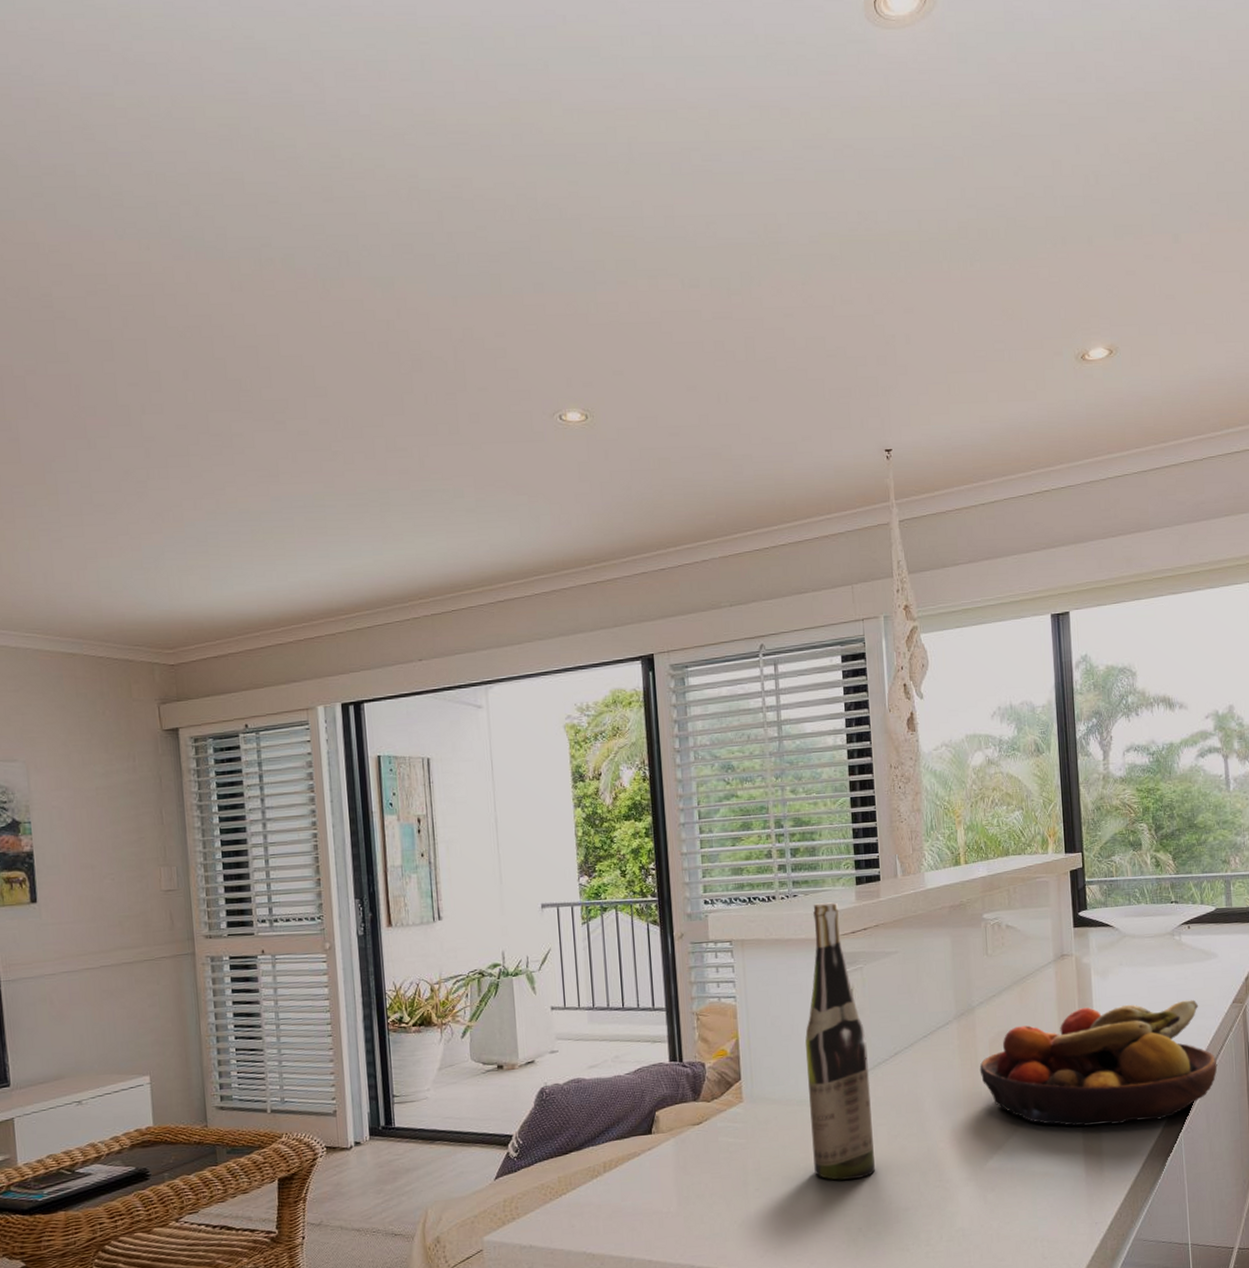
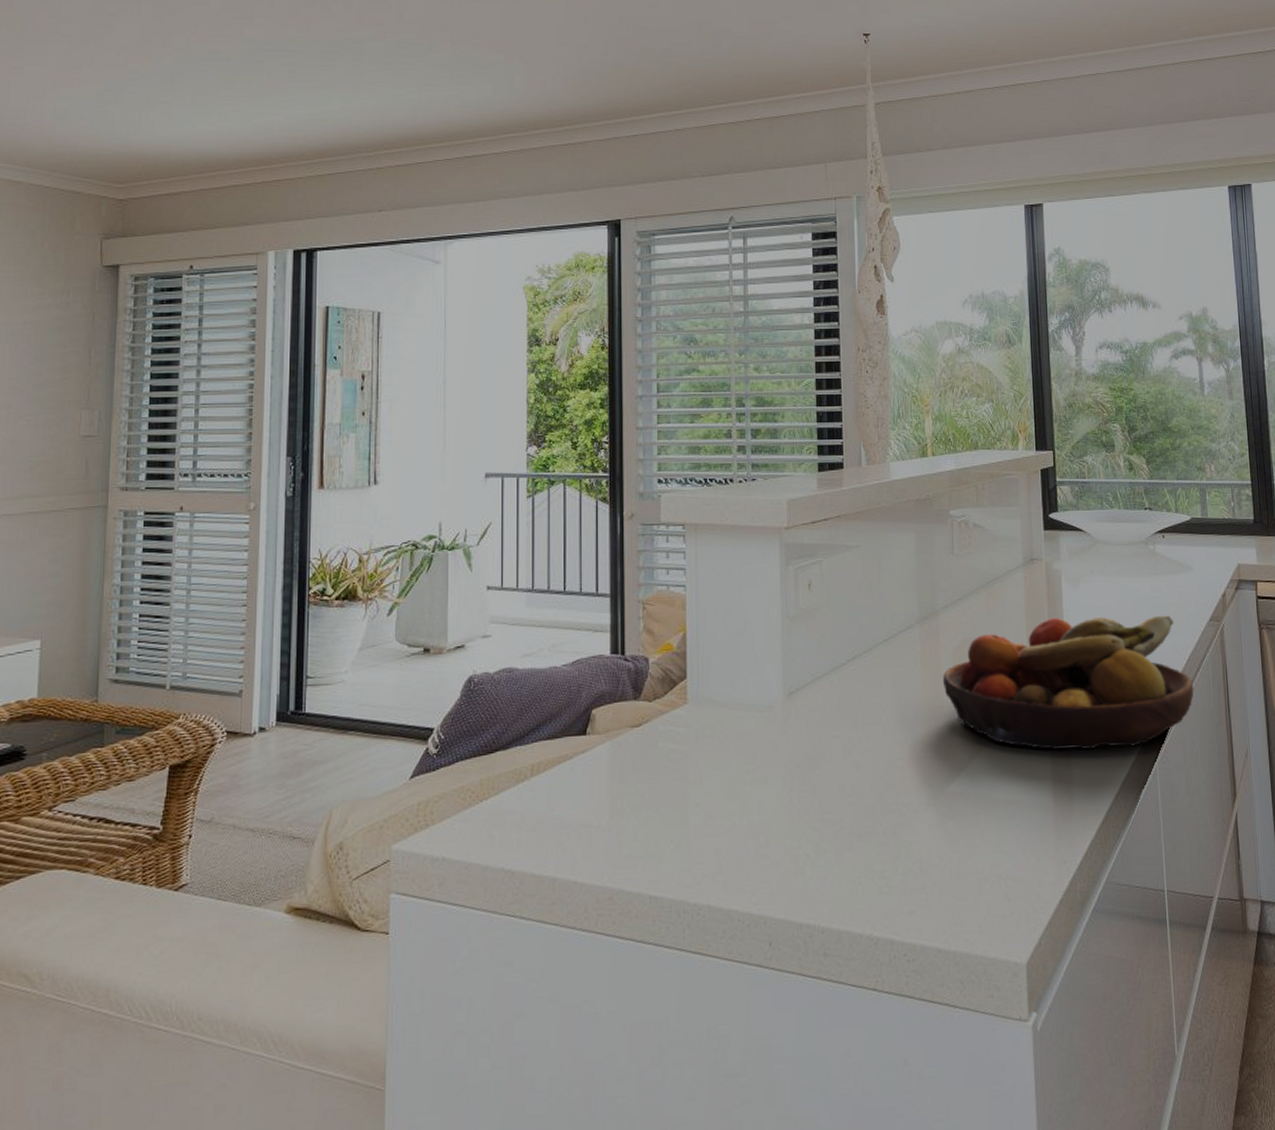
wine bottle: present [804,902,875,1180] -> none [757,489,827,799]

